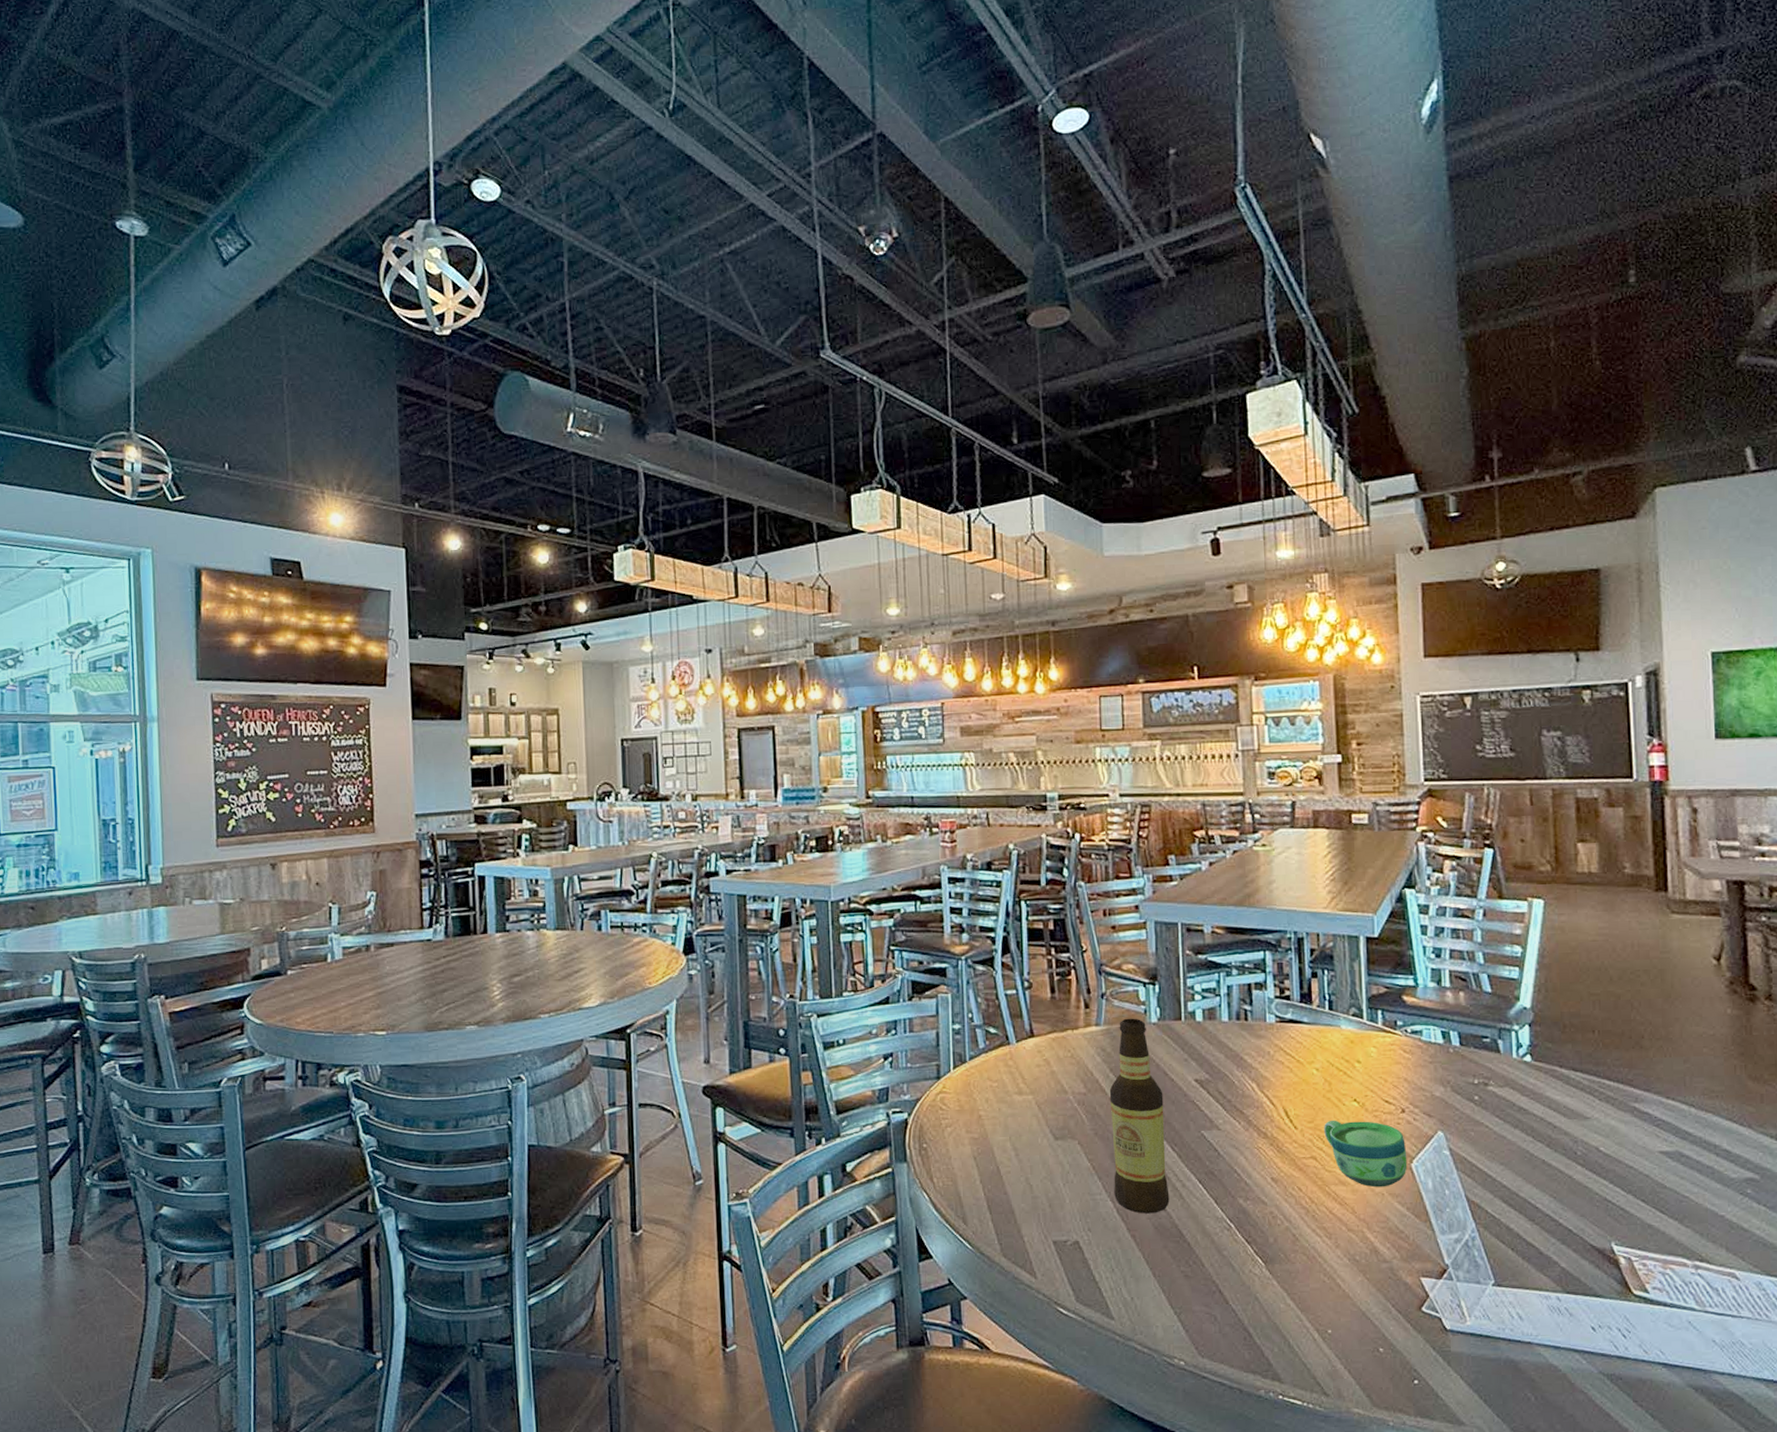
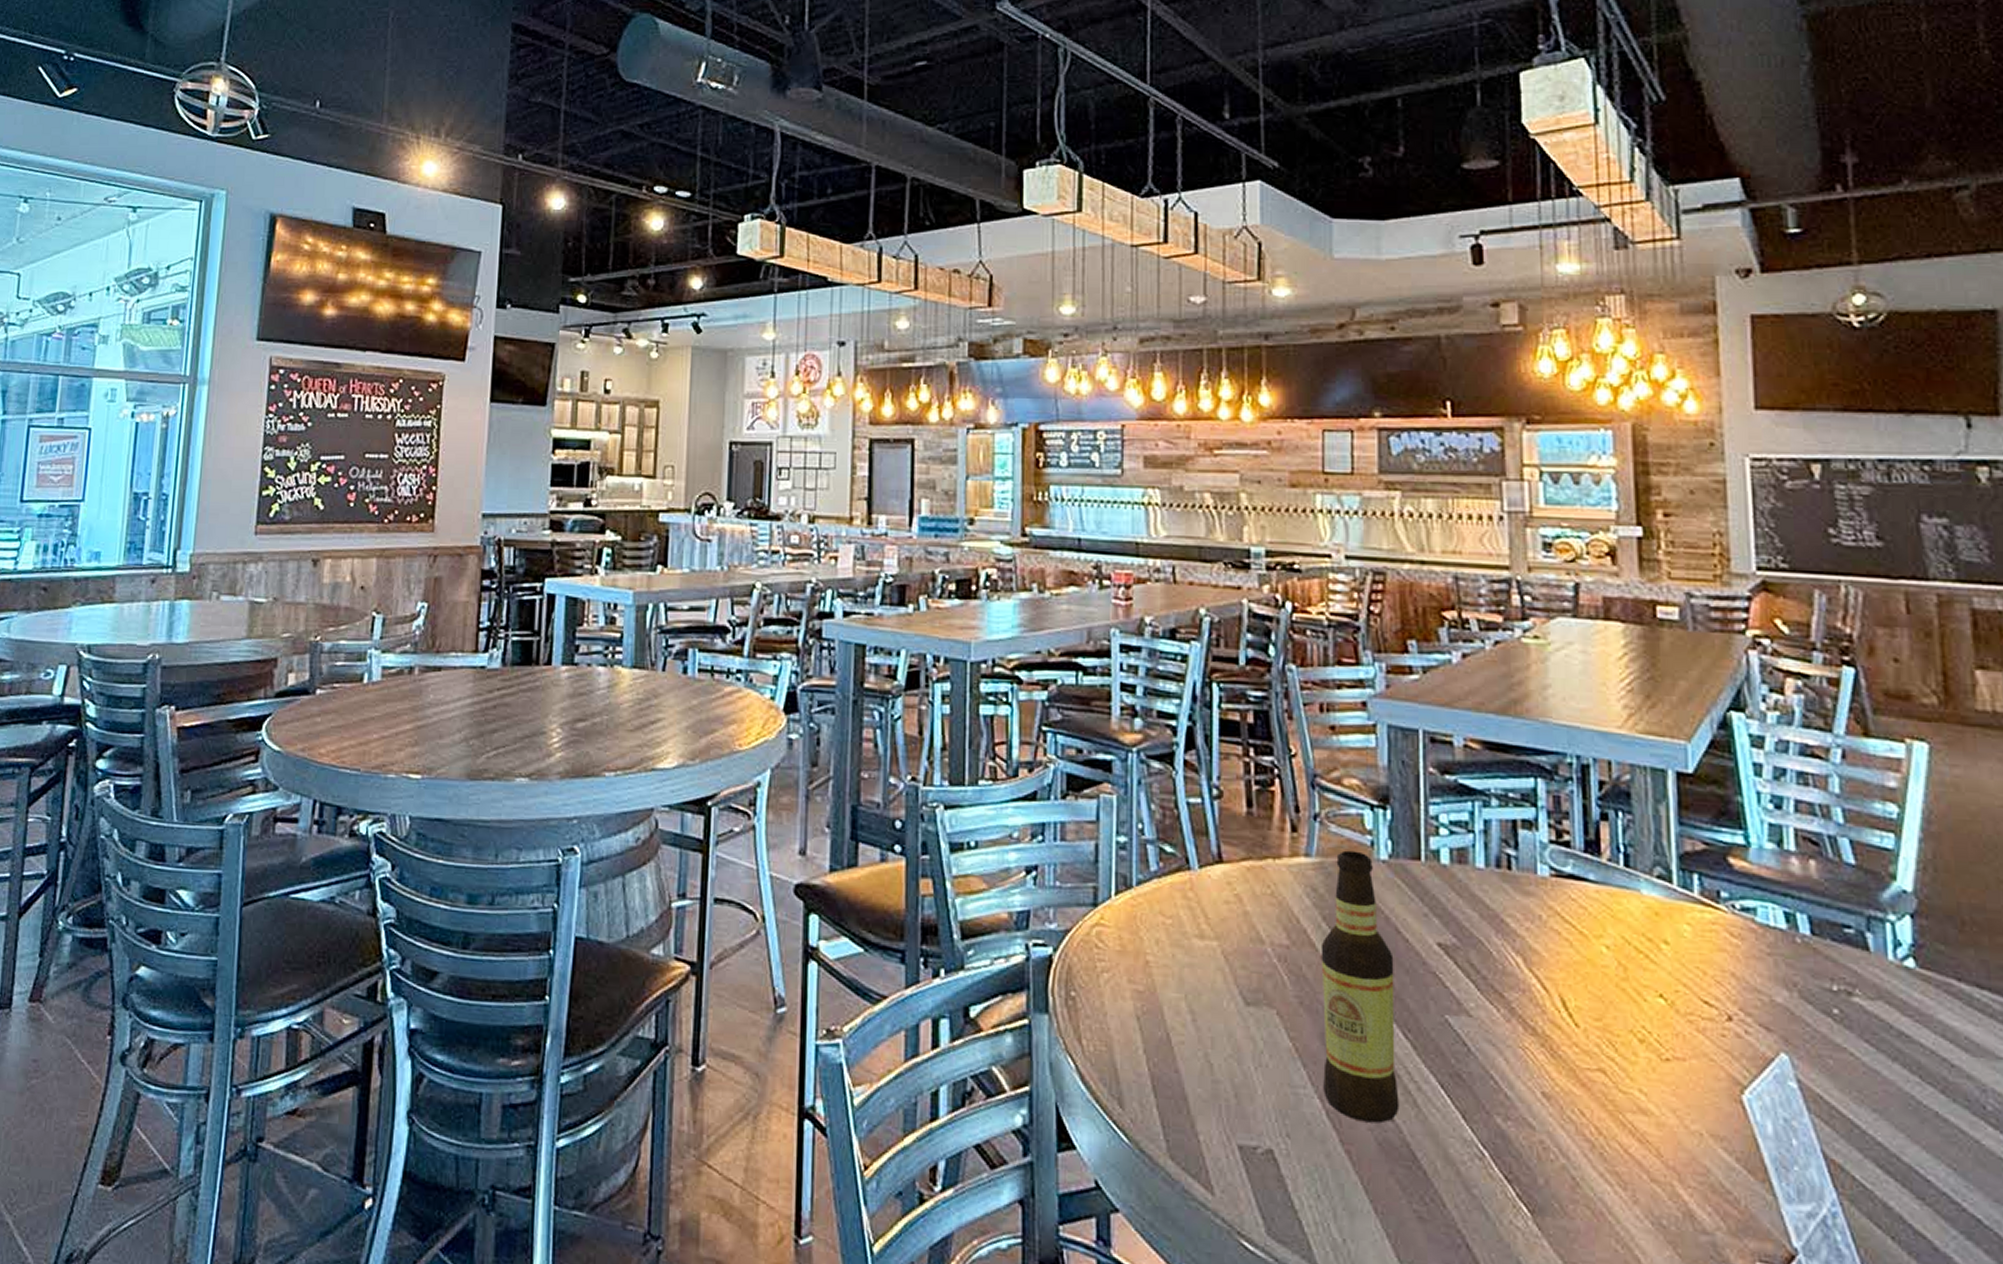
cup: present [1324,1119,1408,1188] -> none [1617,1019,1737,1125]

